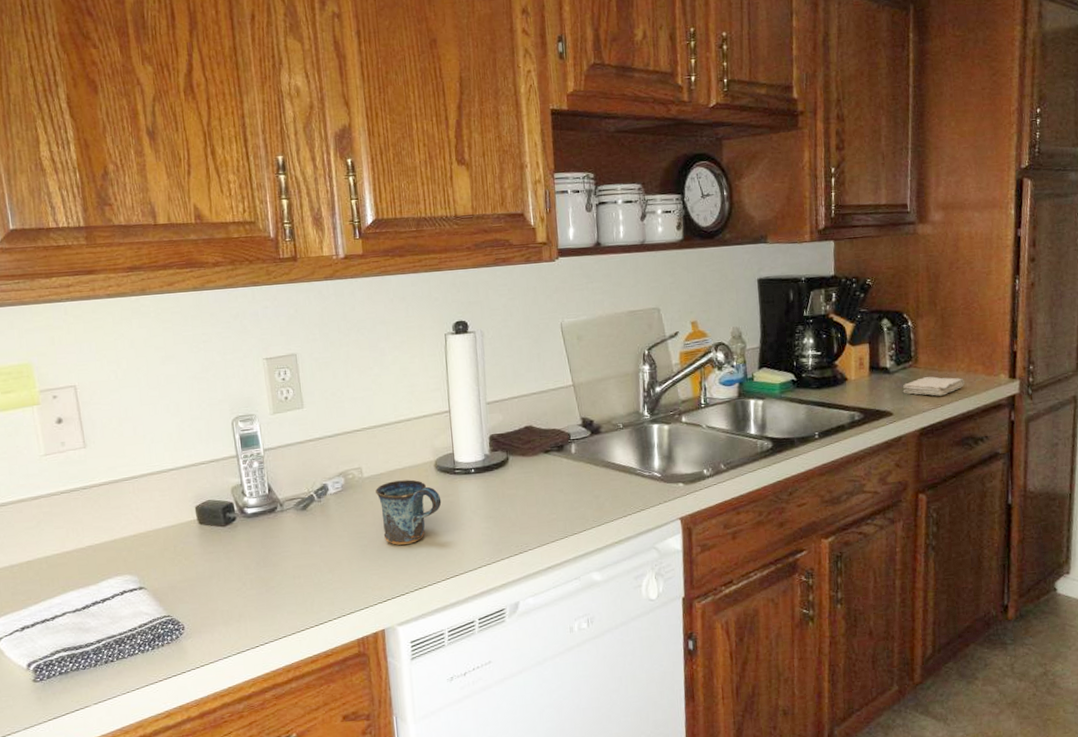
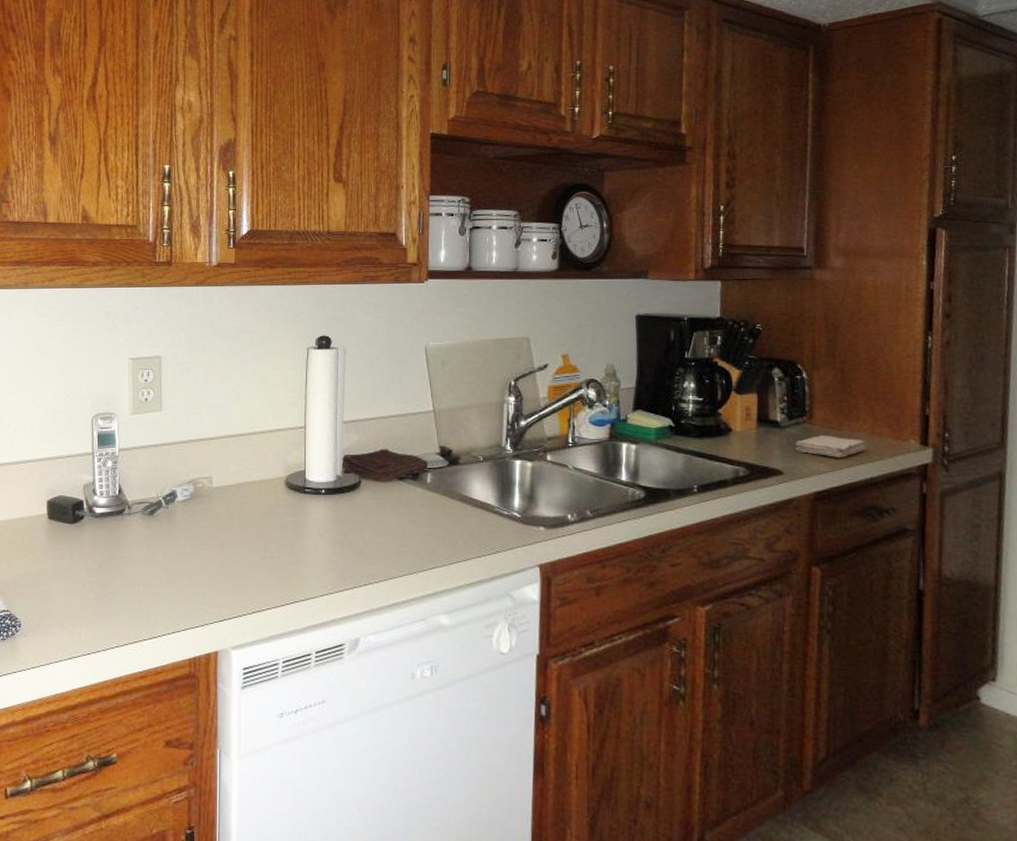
mug: present [375,479,442,546] -> none [223,494,289,563]

